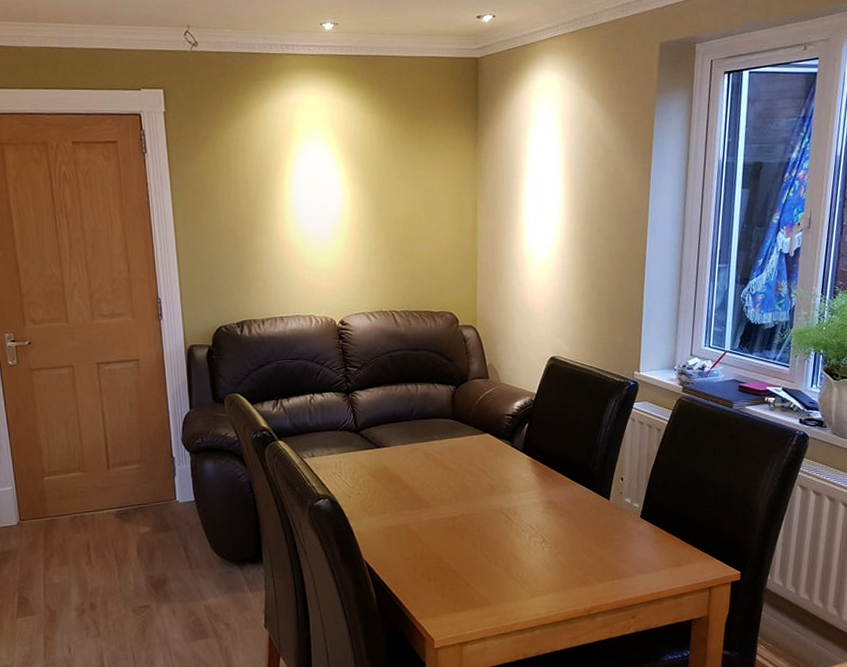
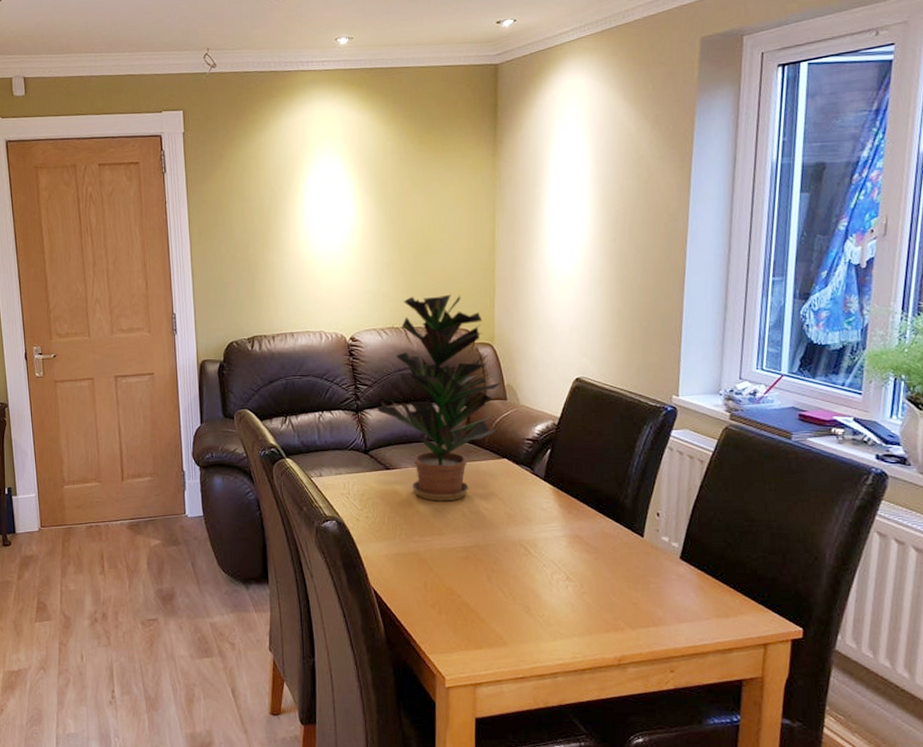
potted plant: none [366,279,483,476] -> present [376,294,501,502]

